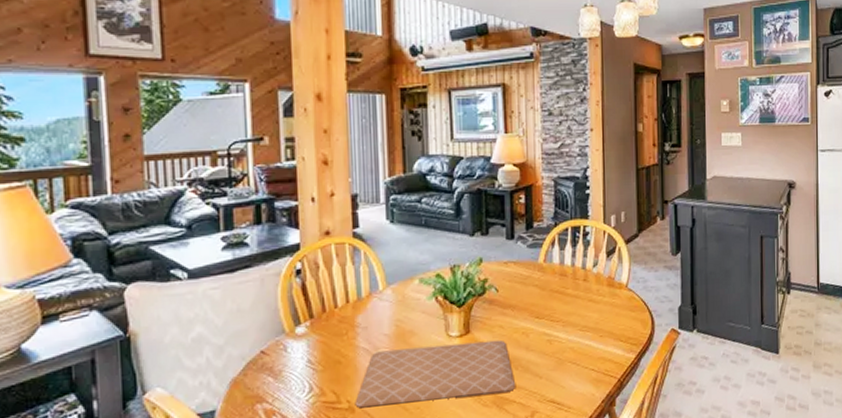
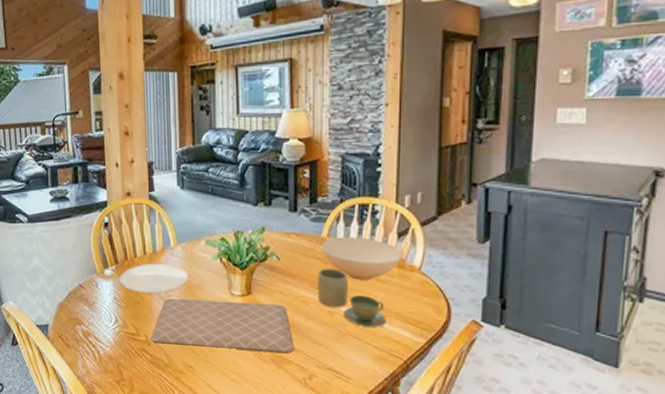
plate: none [316,310,400,351] -> present [120,263,188,294]
mug: none [536,295,565,335] -> present [317,269,348,307]
bowl: none [539,259,612,304] -> present [322,237,403,280]
teacup: none [561,318,601,351] -> present [343,295,387,327]

